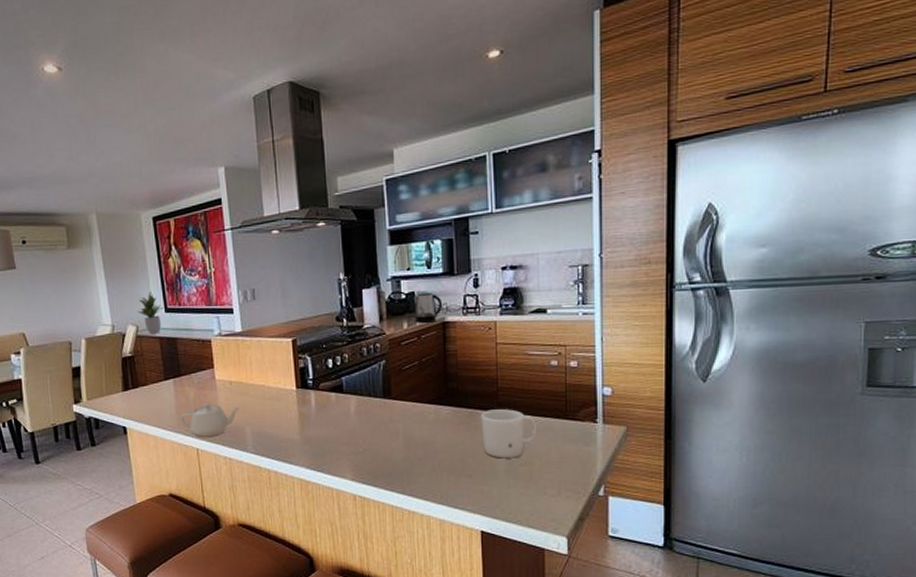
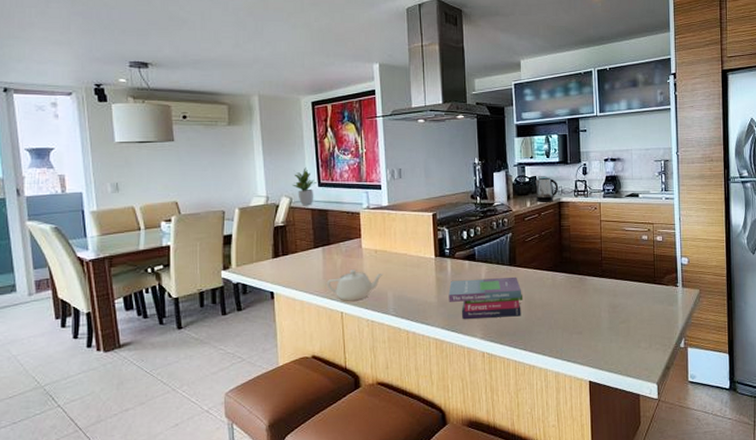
books: none [313,410,401,458] -> present [448,276,524,319]
mug: present [480,409,538,459] -> none [588,275,633,317]

